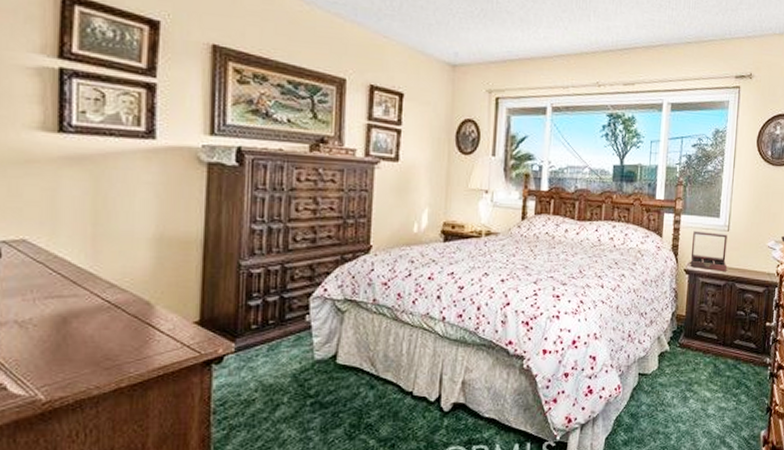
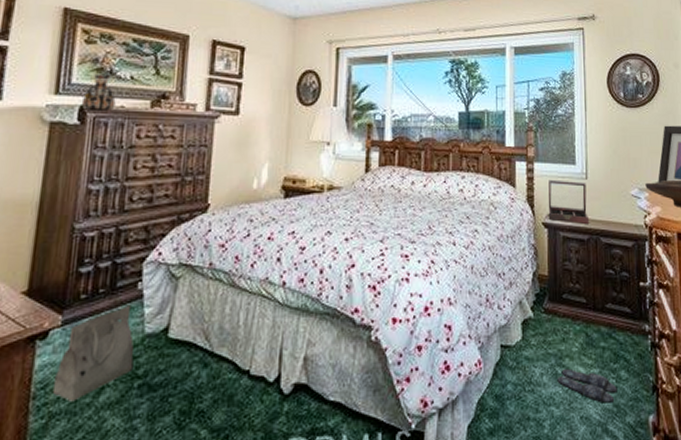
shopping bag: none [232,335,306,417] -> present [53,305,134,402]
decorative vase: none [238,115,274,155] -> present [81,73,116,112]
slippers: none [686,393,737,421] -> present [557,368,617,403]

